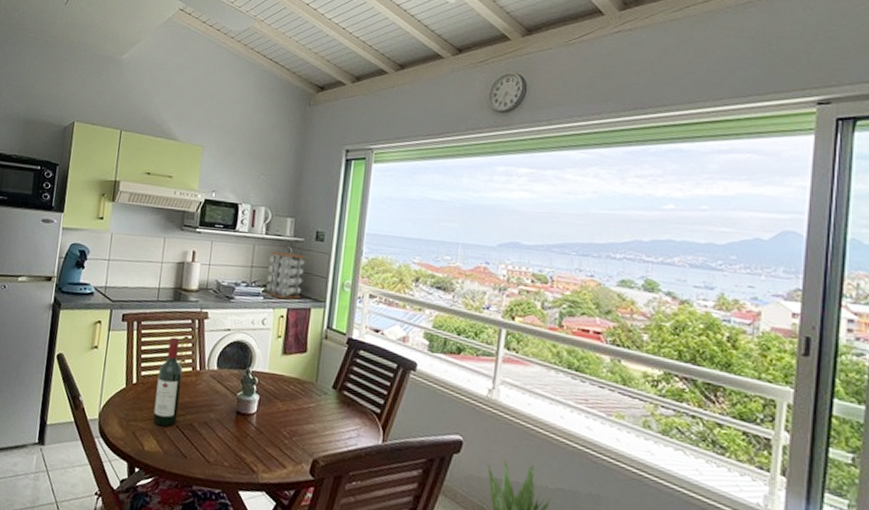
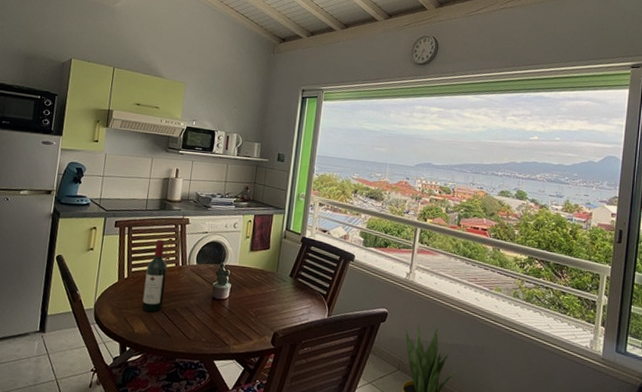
spice rack: present [266,246,306,300] -> none [237,165,269,208]

